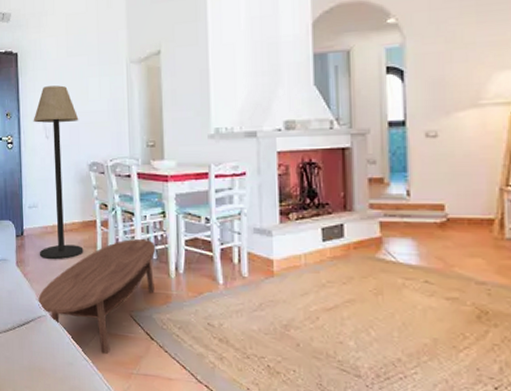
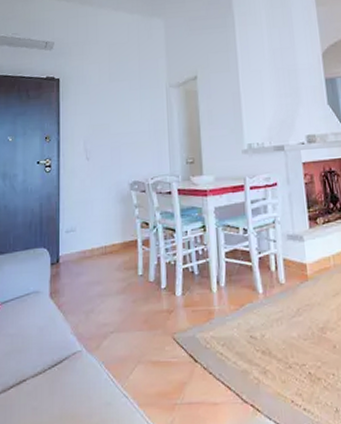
floor lamp: present [33,85,84,260] -> none [73,108,124,287]
coffee table: present [38,239,156,354] -> none [73,255,198,386]

